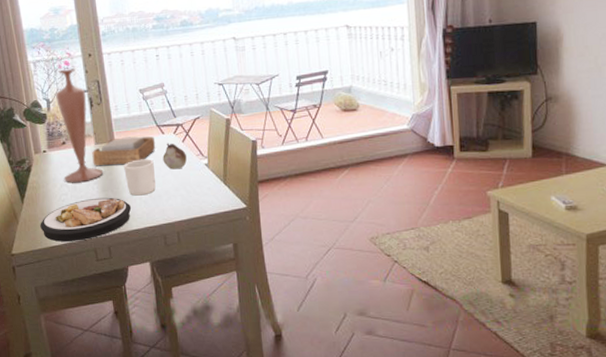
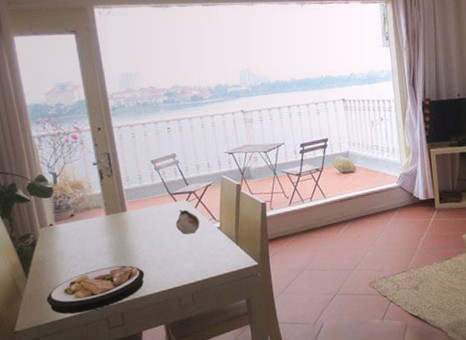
vase: present [56,68,103,183] -> none [63,142,114,254]
napkin holder: present [92,136,156,166] -> none [102,204,169,236]
mug: present [124,159,156,196] -> none [136,225,169,262]

